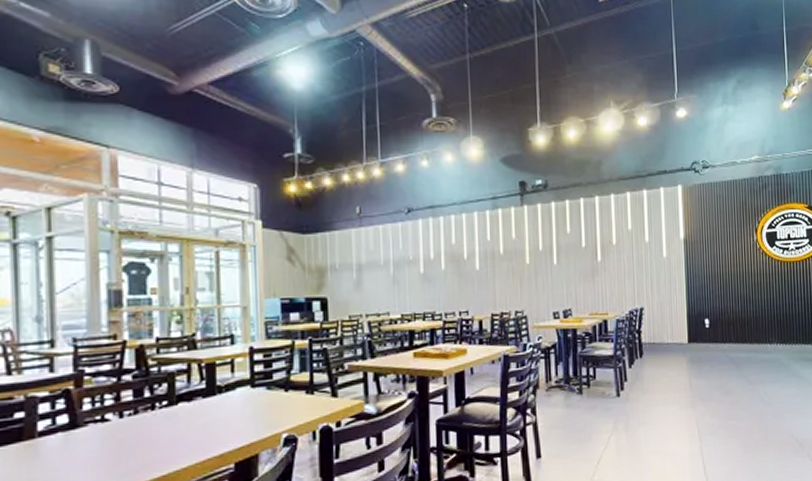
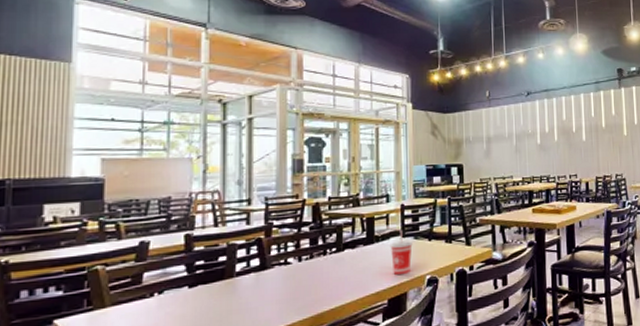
beverage cup: none [231,374,265,434] -> present [386,226,413,276]

